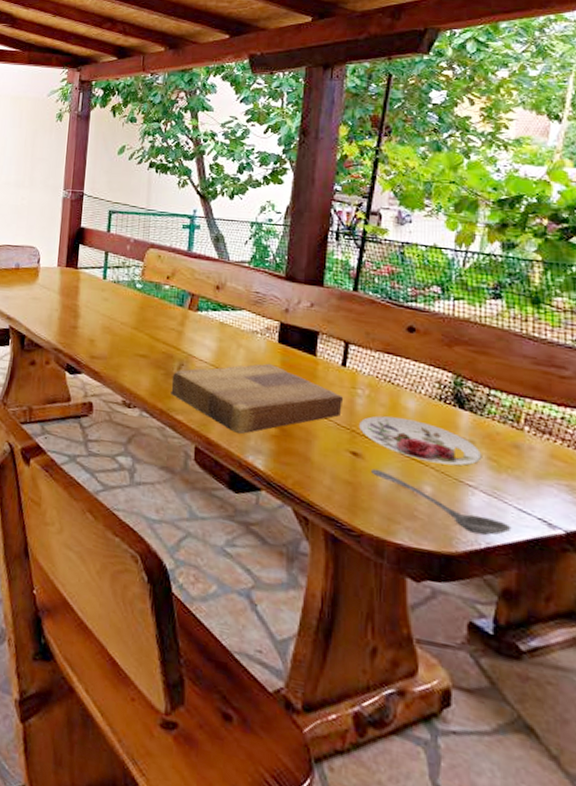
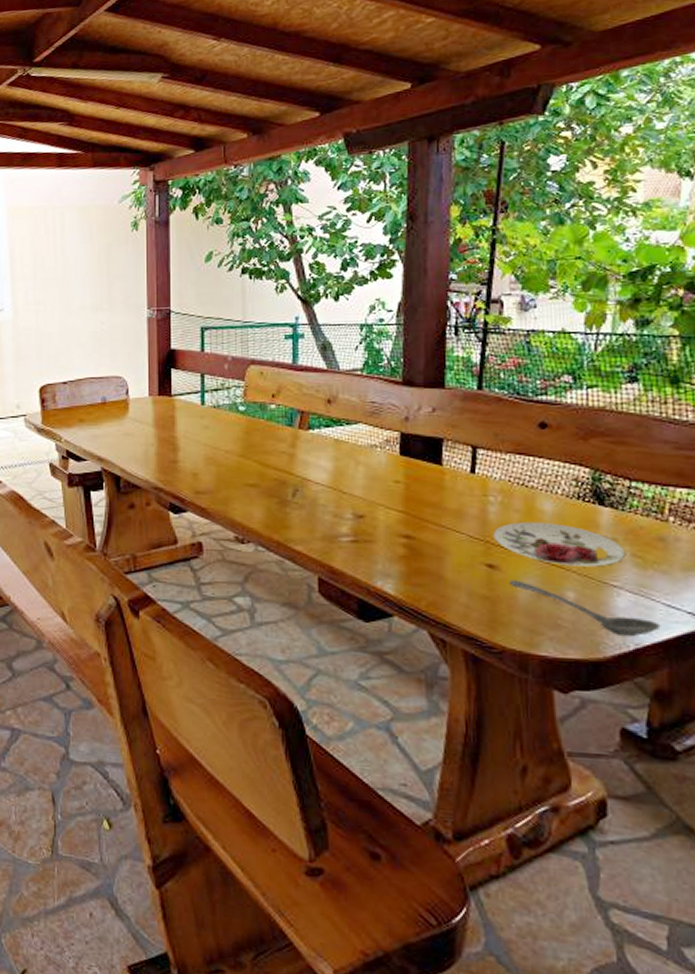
cutting board: present [171,363,344,434] -> none [287,478,475,558]

